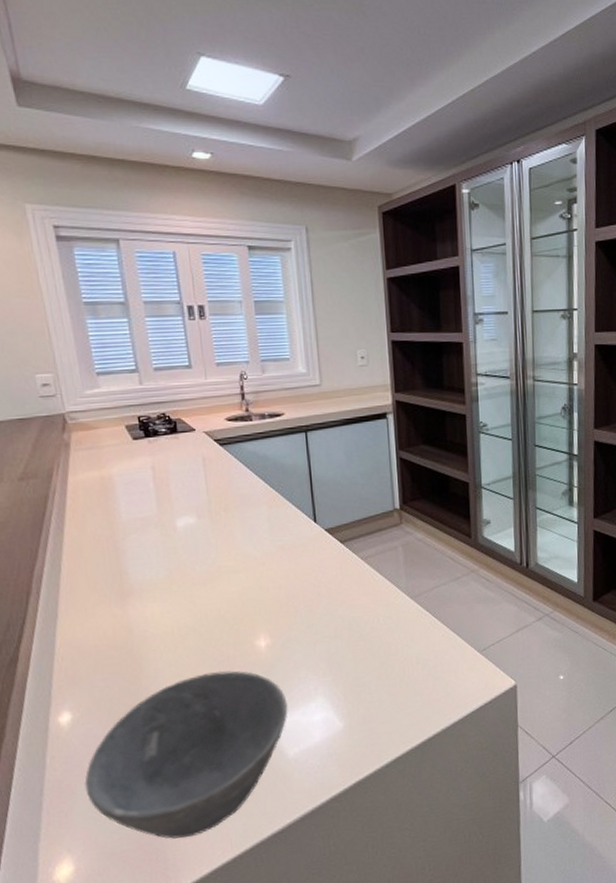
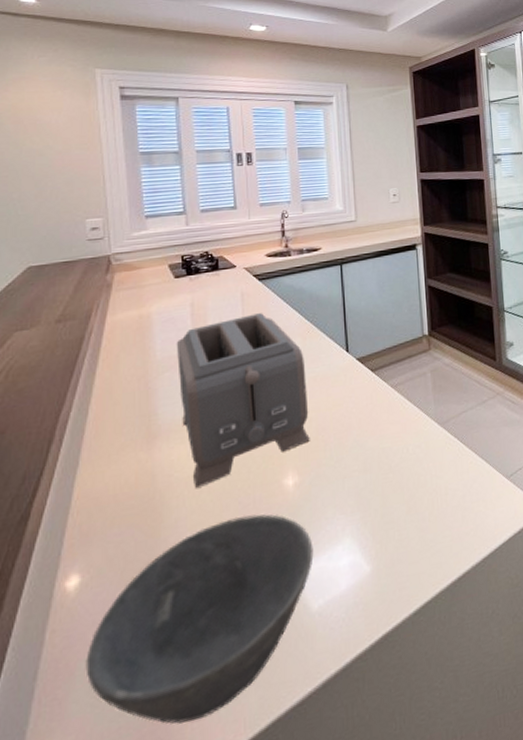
toaster: none [140,479,280,645] -> present [176,313,310,489]

